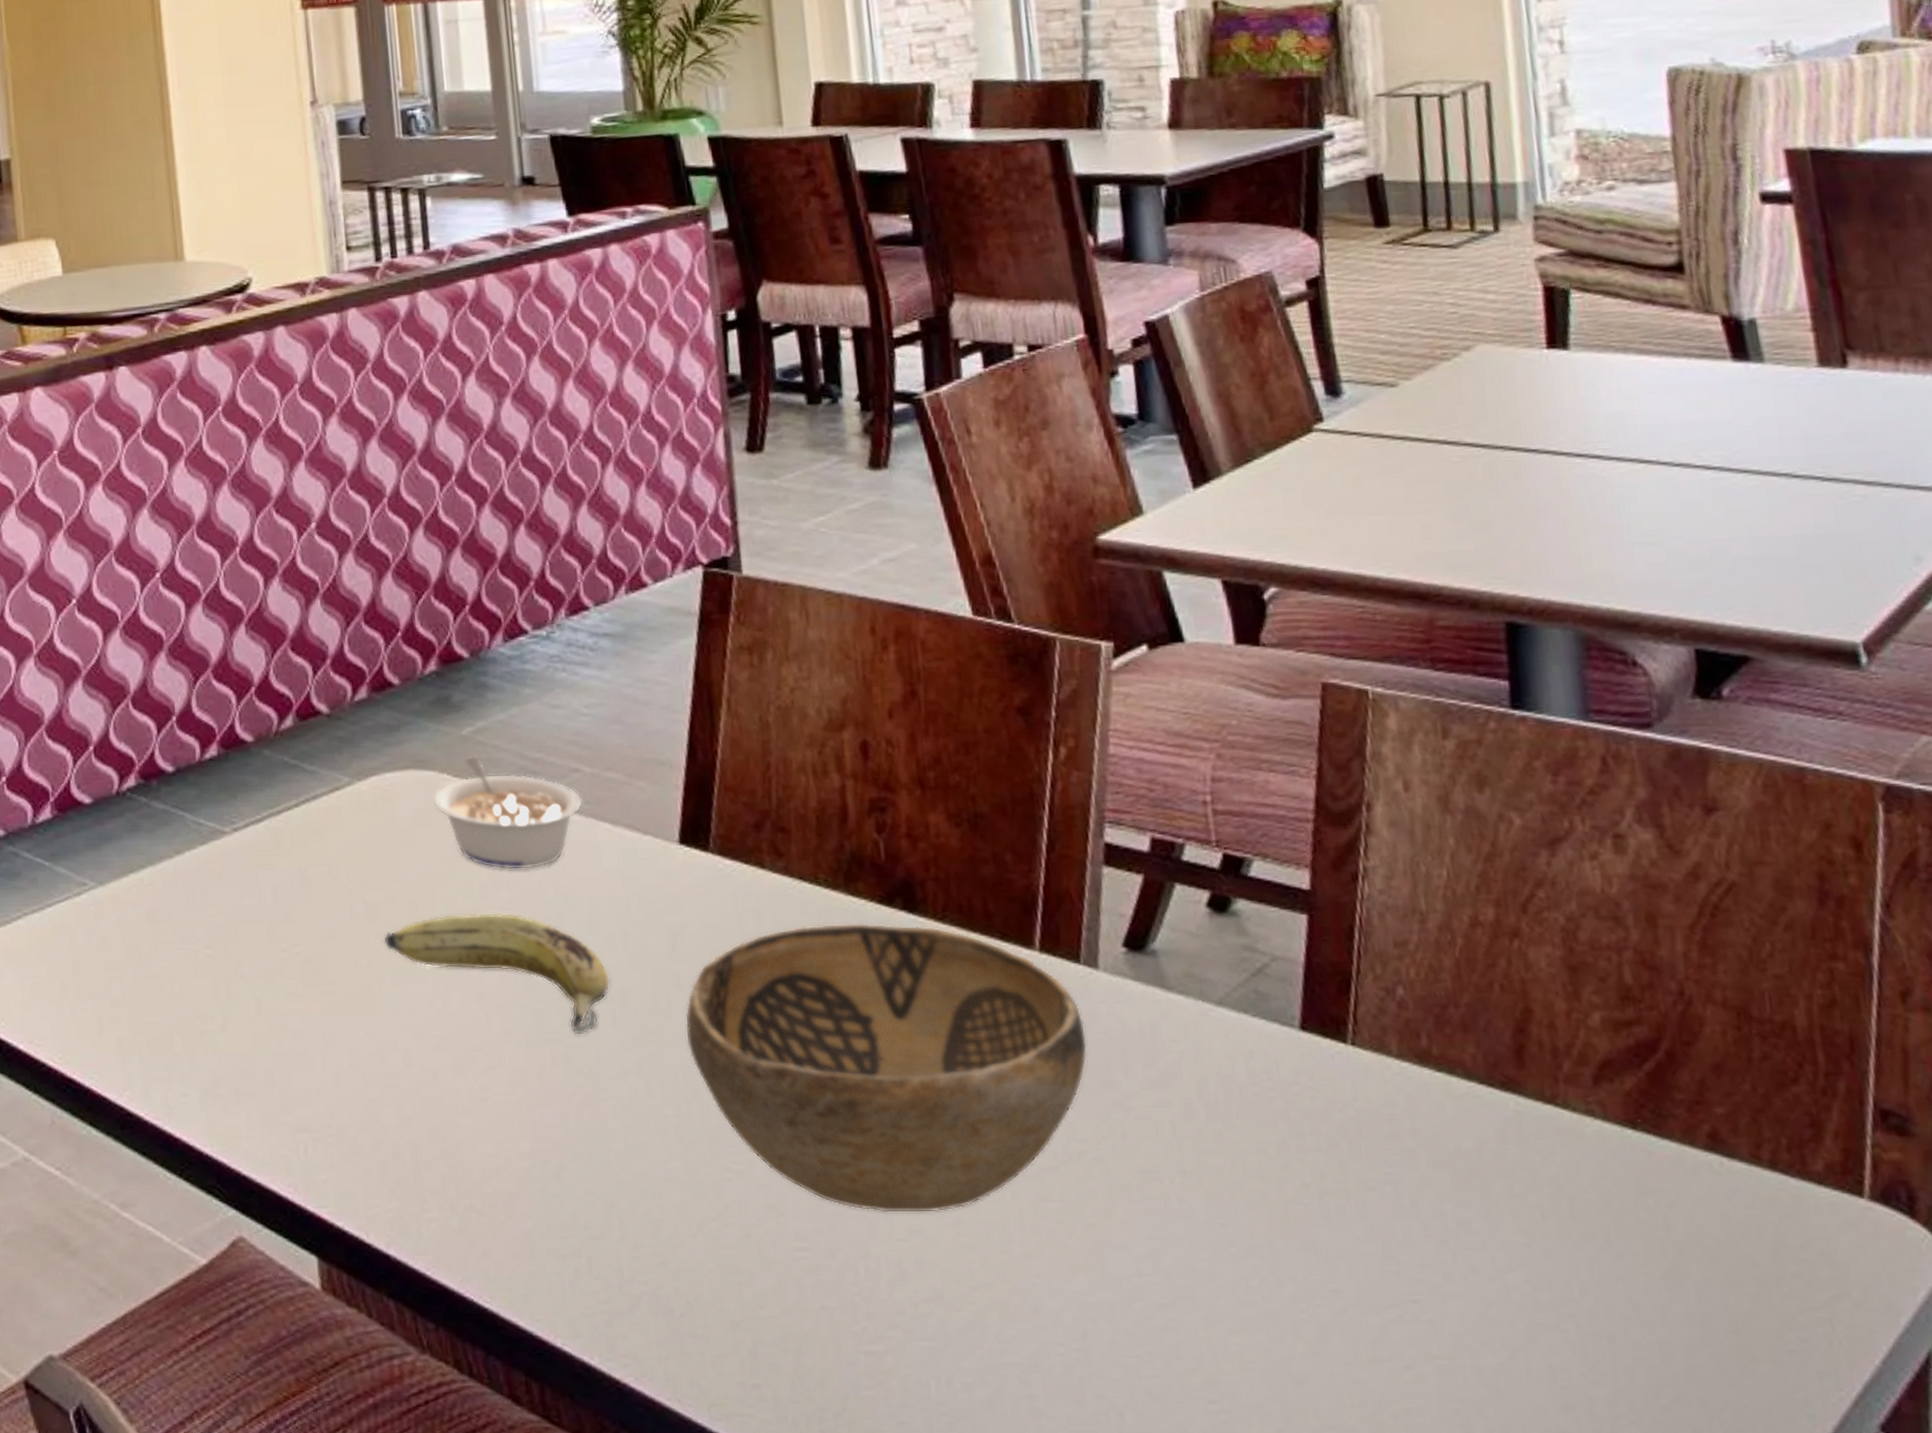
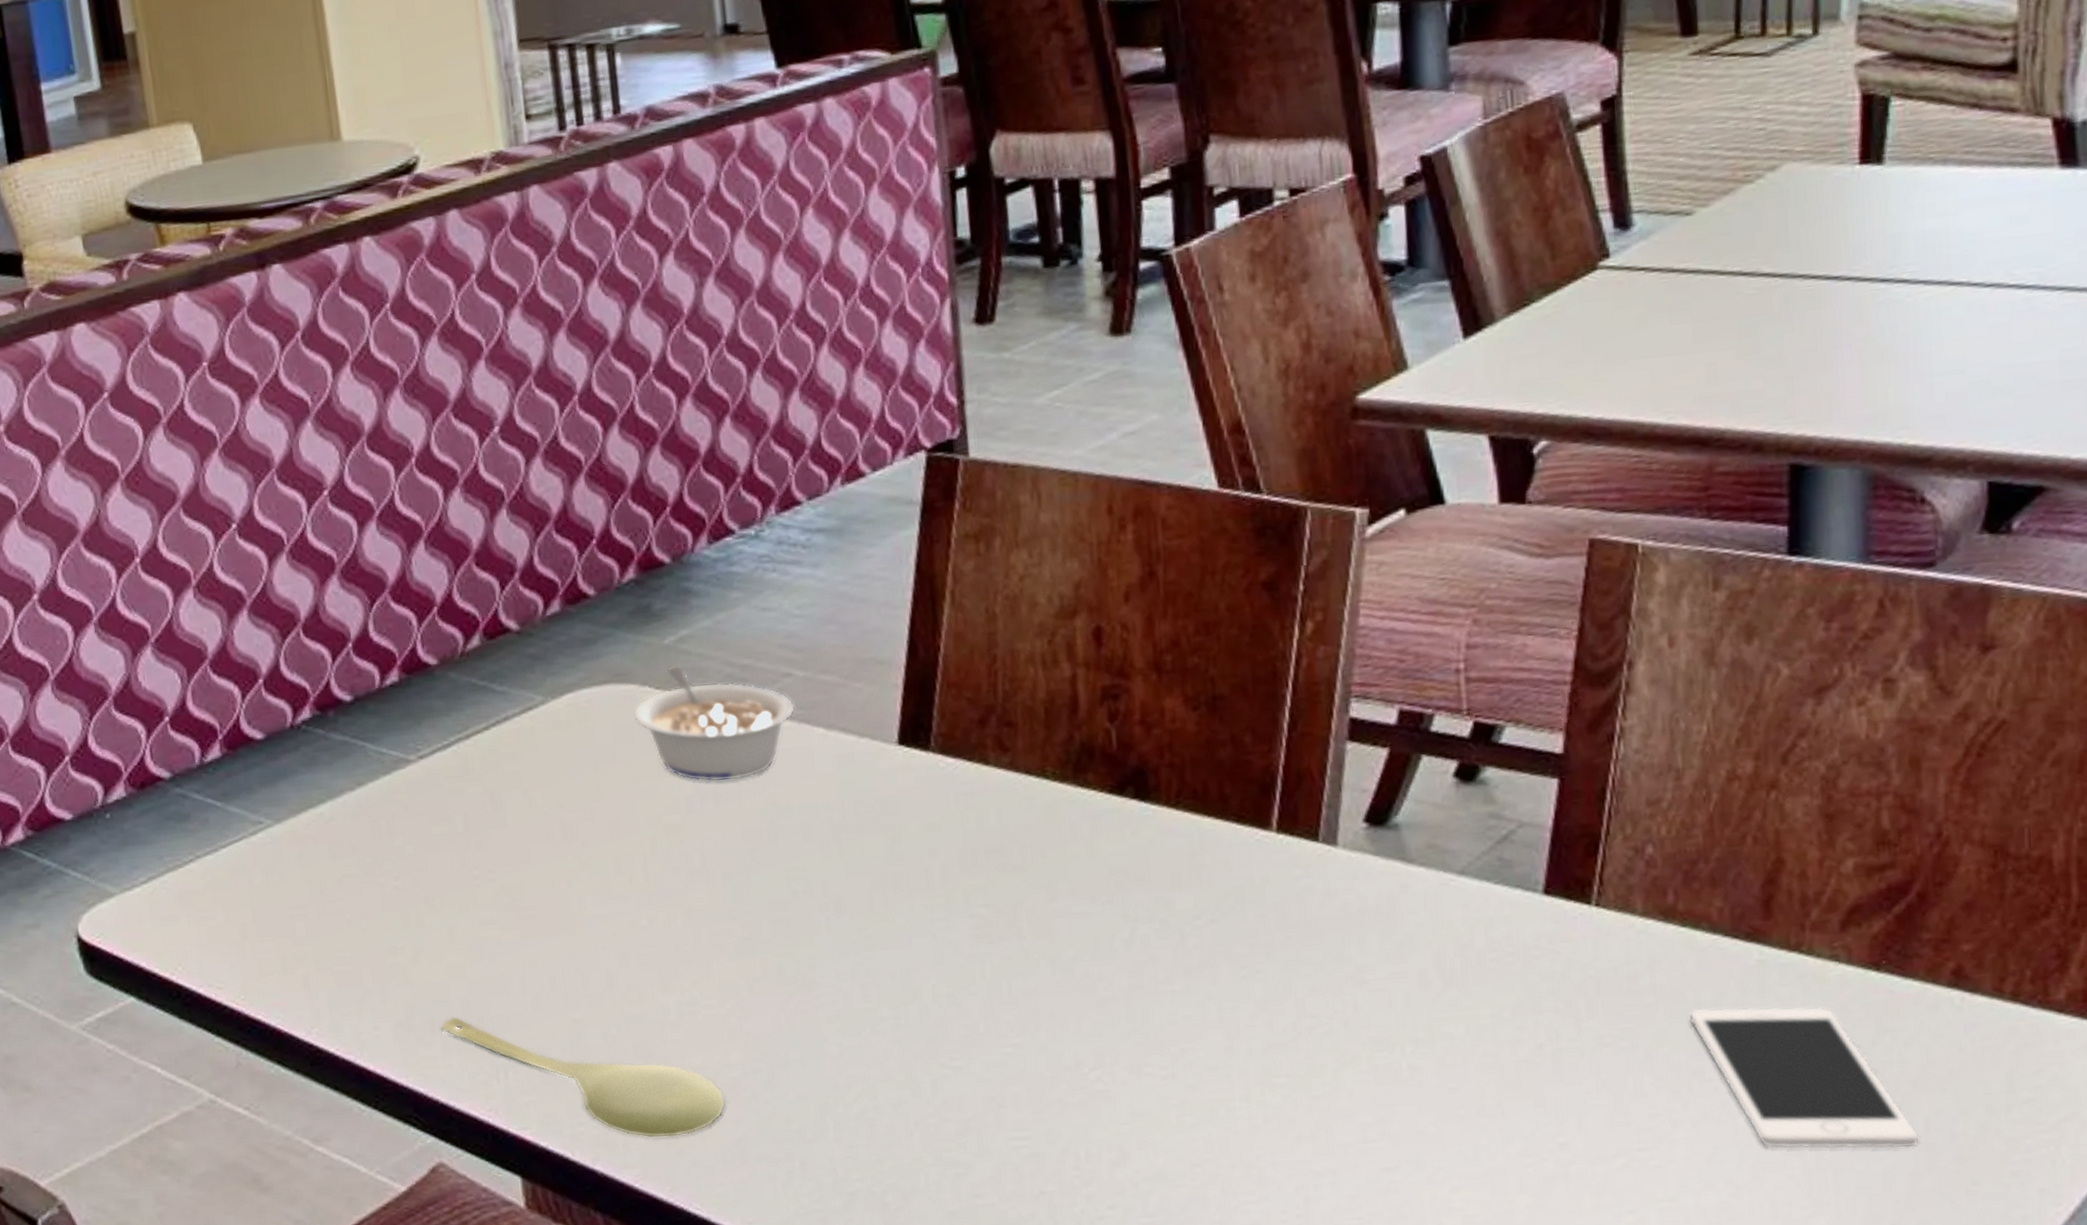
spoon: none [245,1088,516,1226] -> present [440,1016,726,1139]
fruit: present [384,913,611,1035] -> none [584,826,825,944]
decorative bowl: present [685,923,1088,1214] -> none [903,813,1323,1099]
cell phone: none [1450,1157,1692,1319] -> present [1688,1006,1919,1149]

